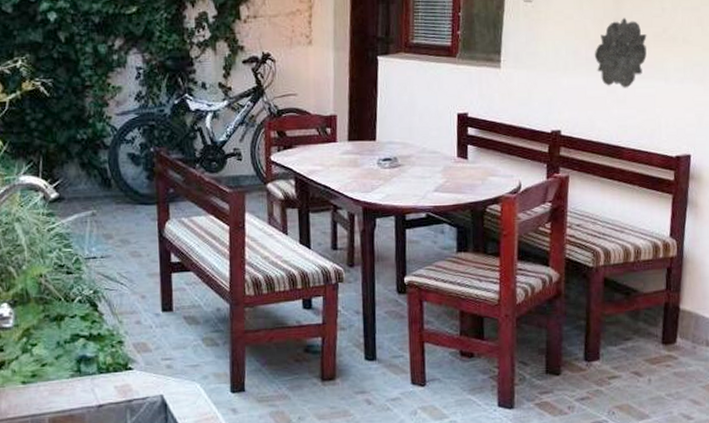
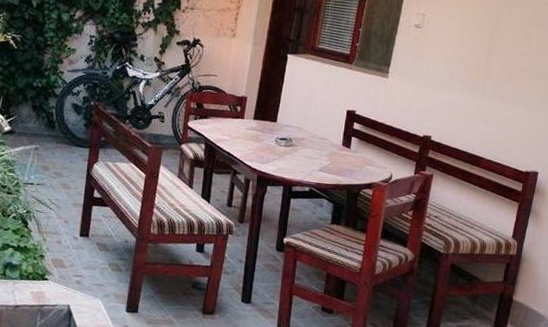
wall ornament: present [594,17,647,88] -> none [467,51,514,109]

